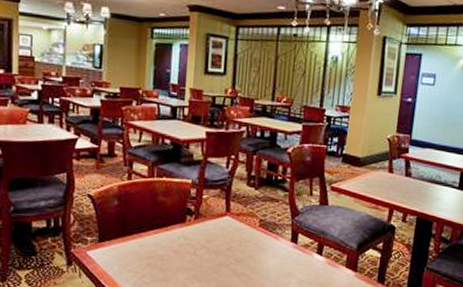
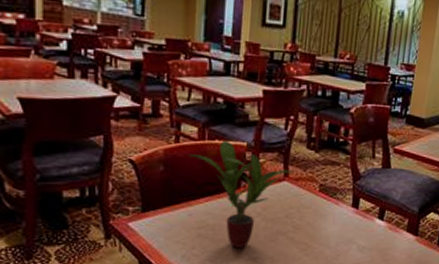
potted plant: none [139,177,235,278] -> present [188,140,294,248]

